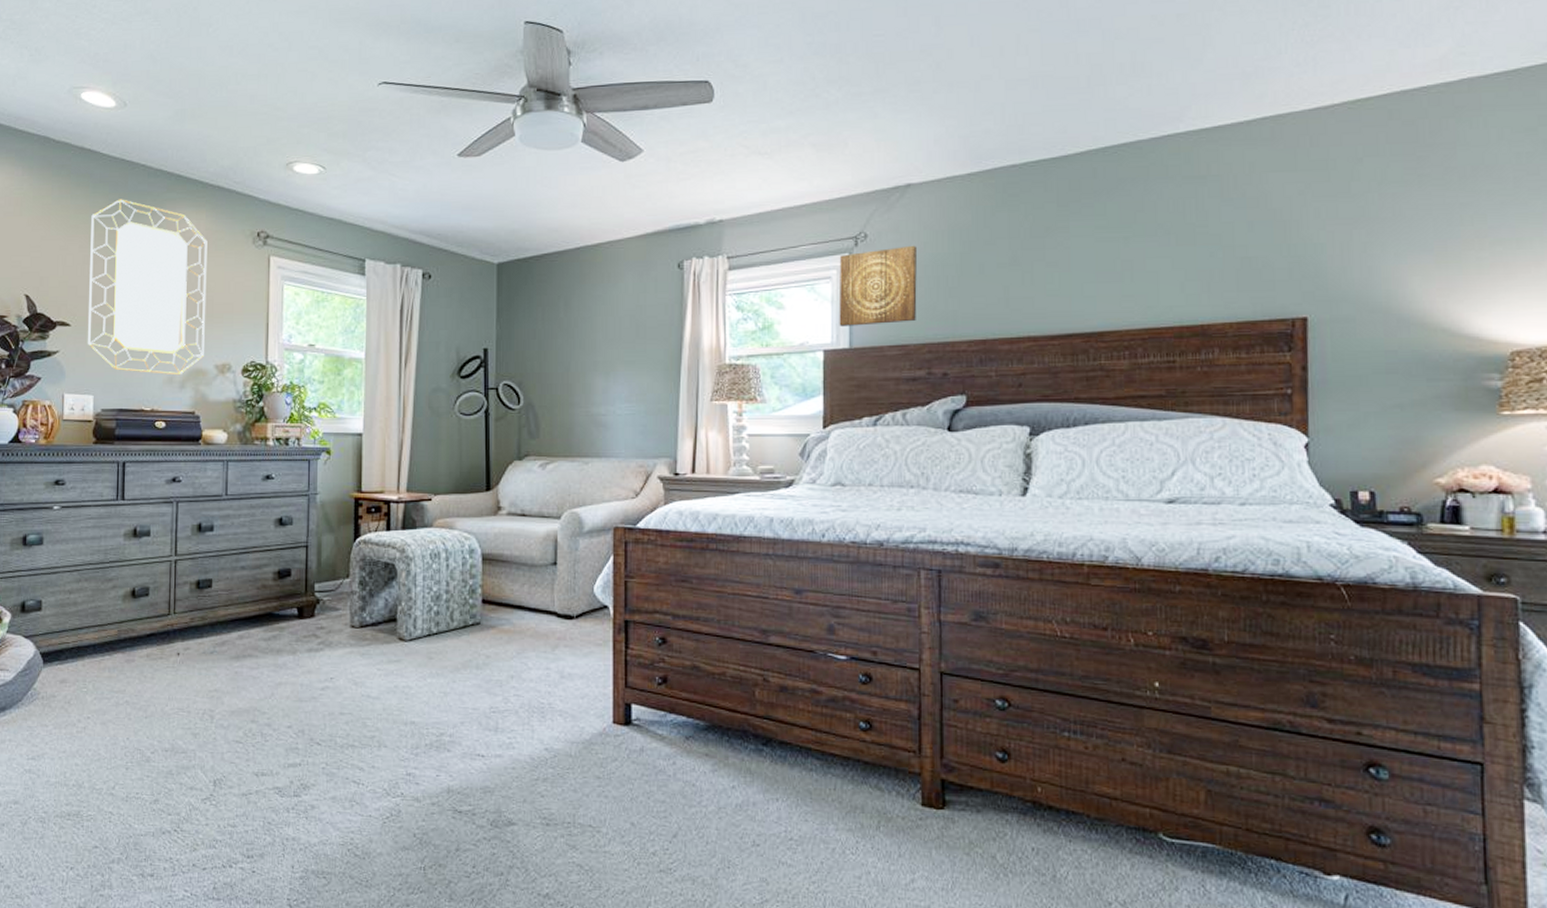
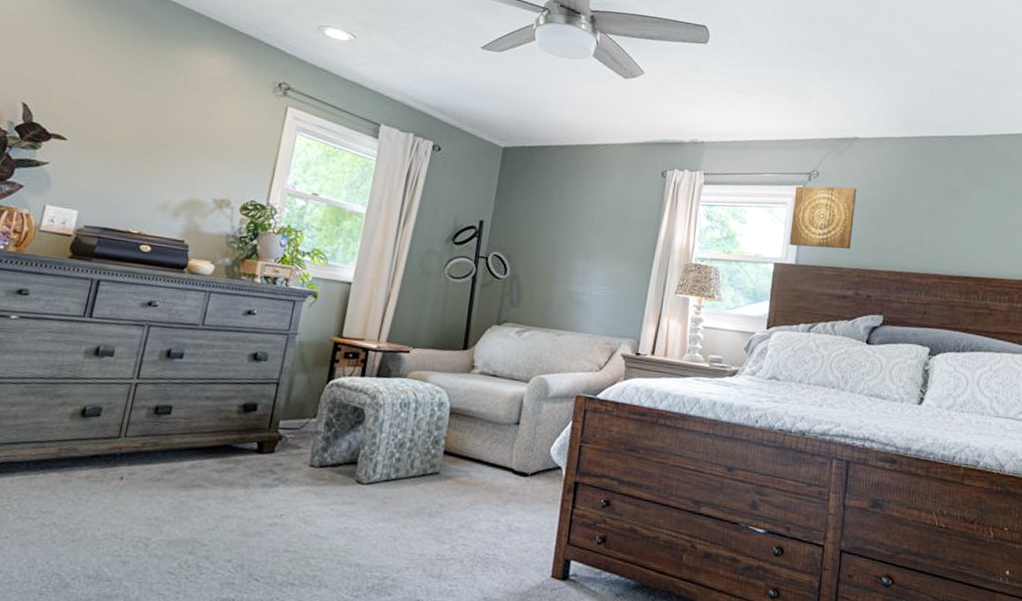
home mirror: present [87,199,207,376] -> none [81,29,227,204]

